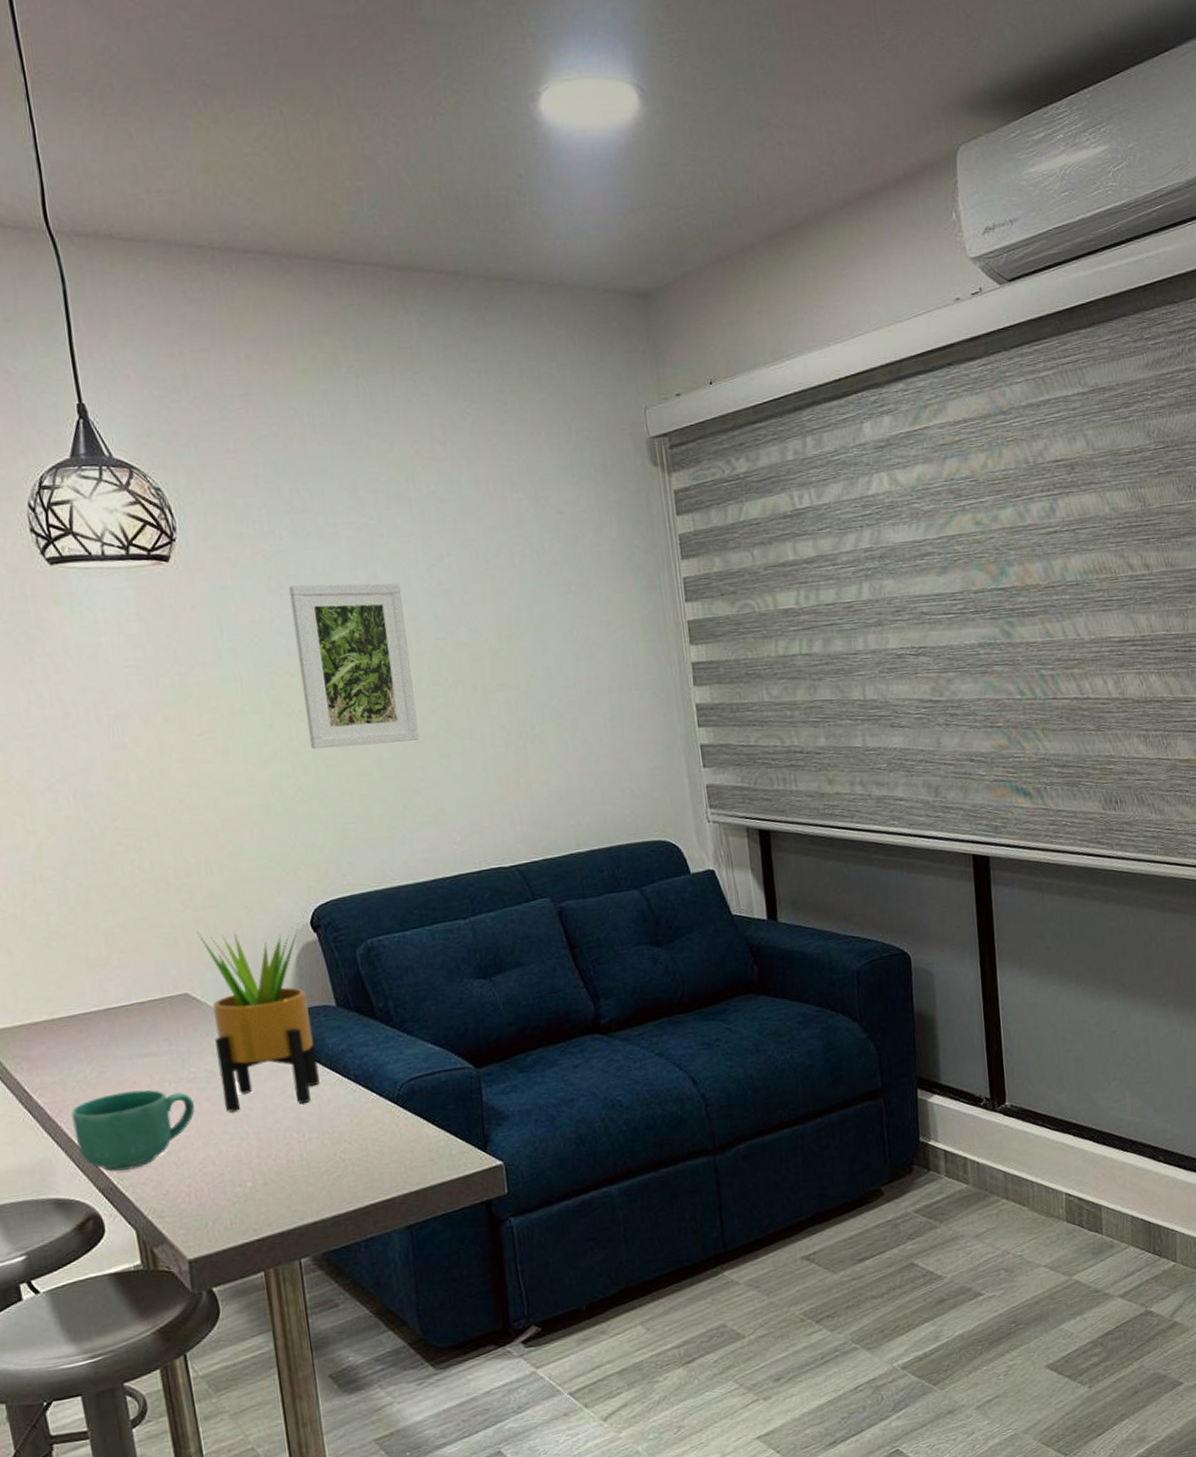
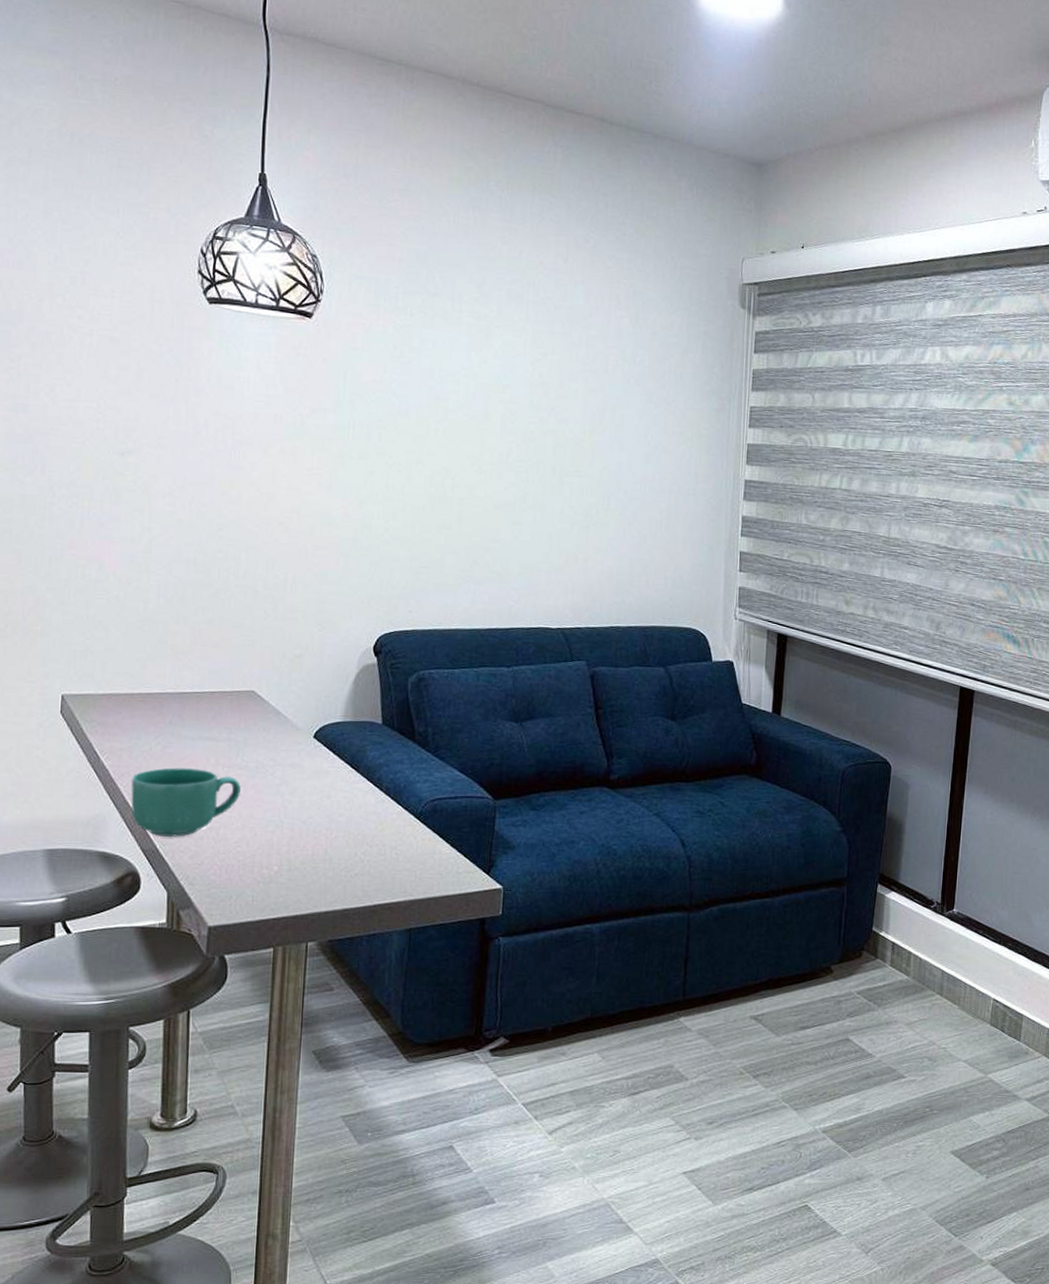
potted plant: present [197,926,320,1112] -> none [267,638,363,805]
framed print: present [288,583,419,750] -> none [403,355,507,506]

